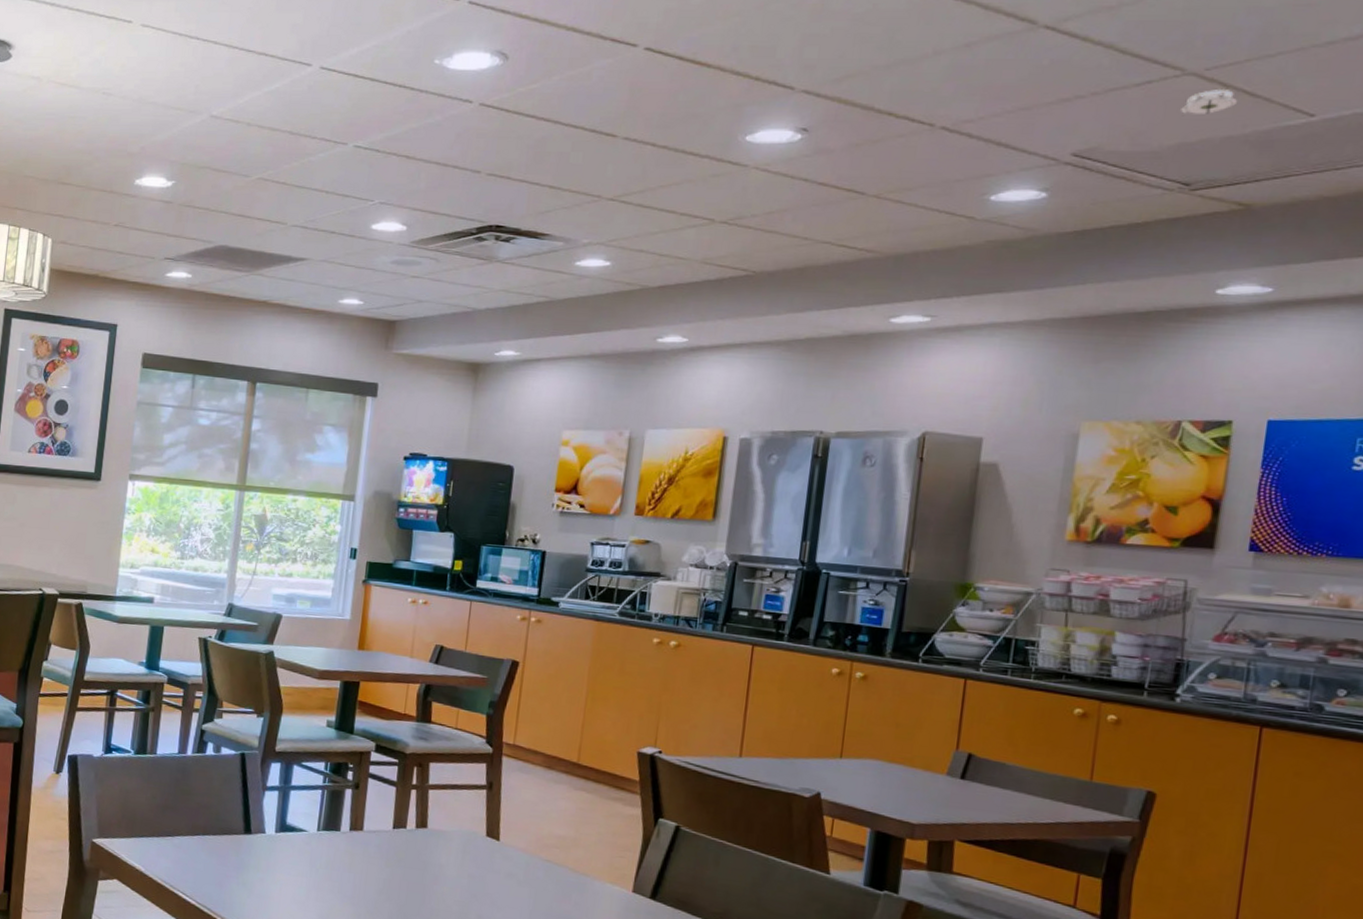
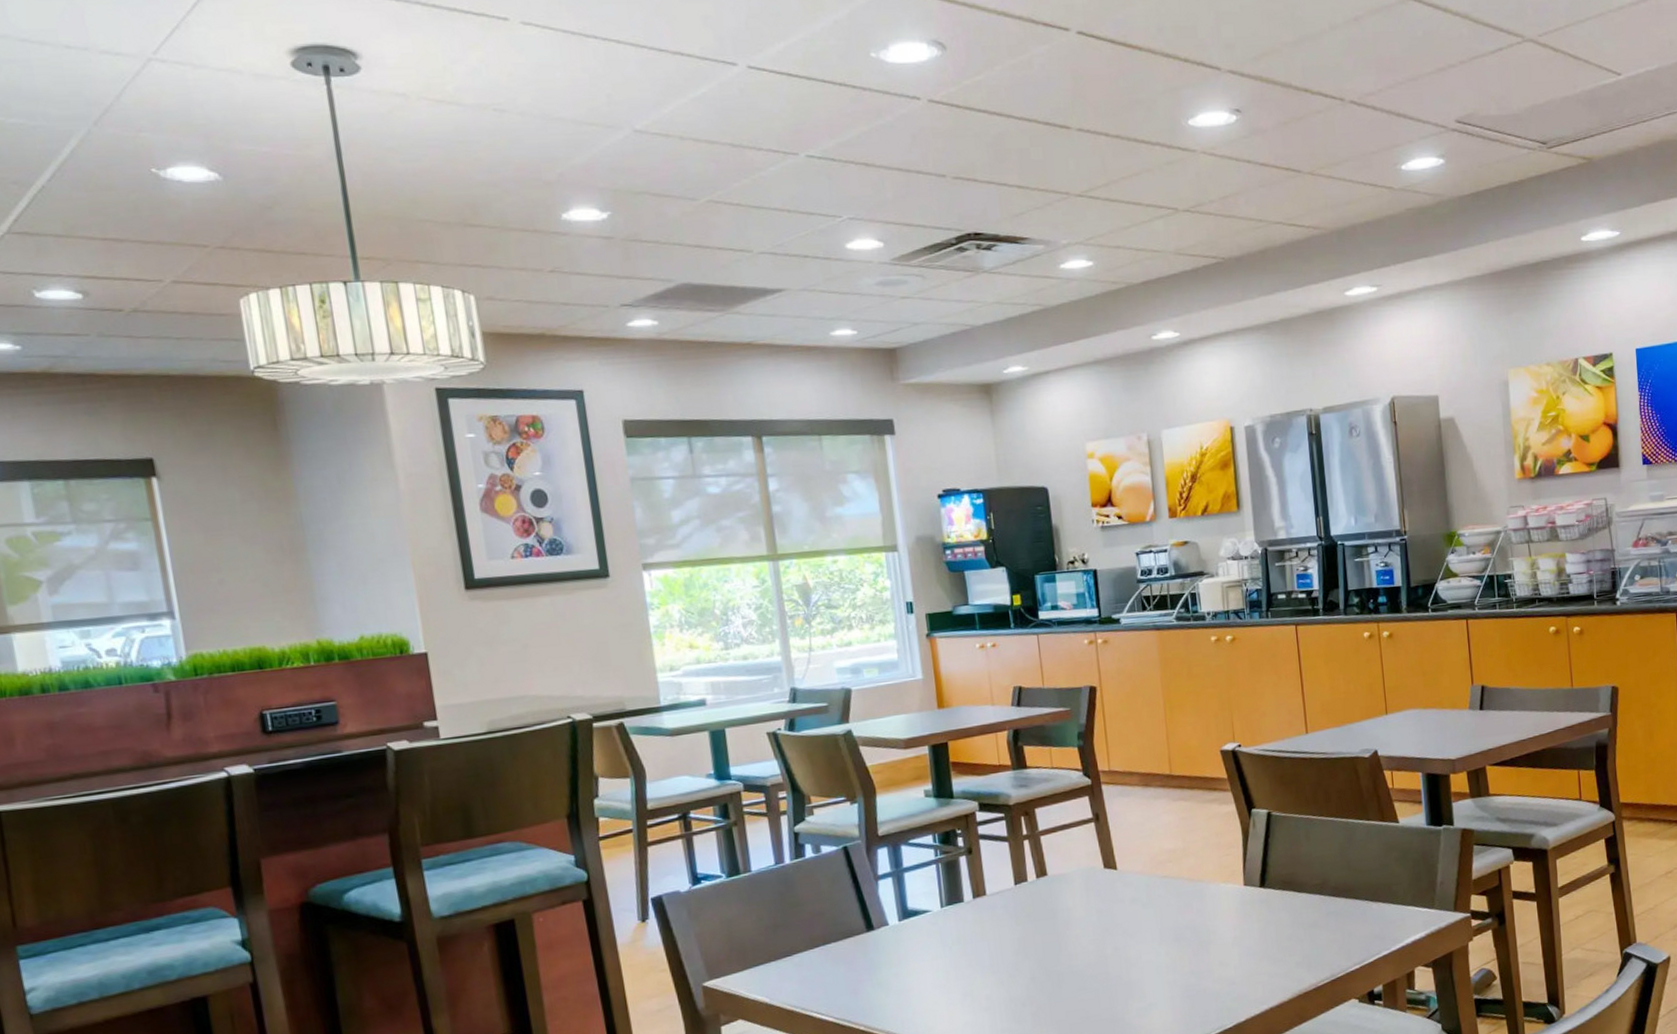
smoke detector: present [1180,90,1238,117] -> none [1528,54,1567,81]

